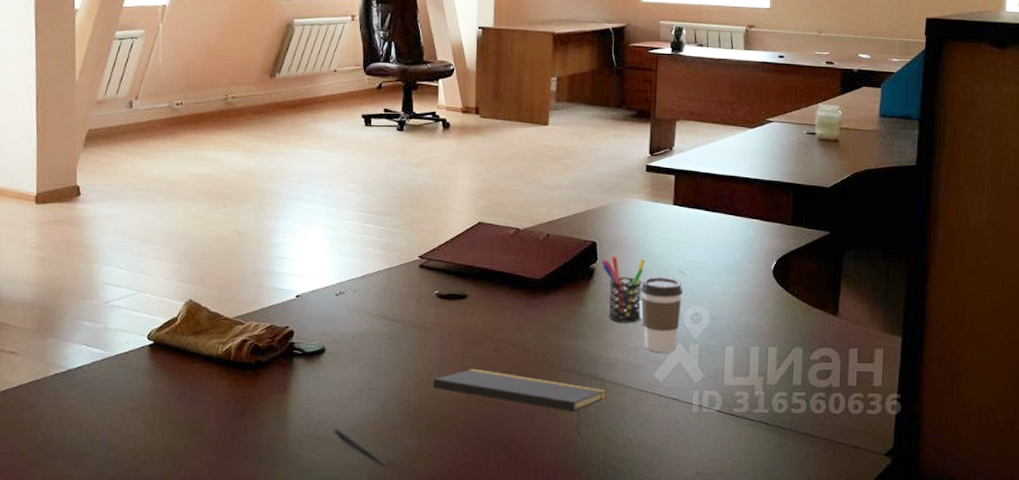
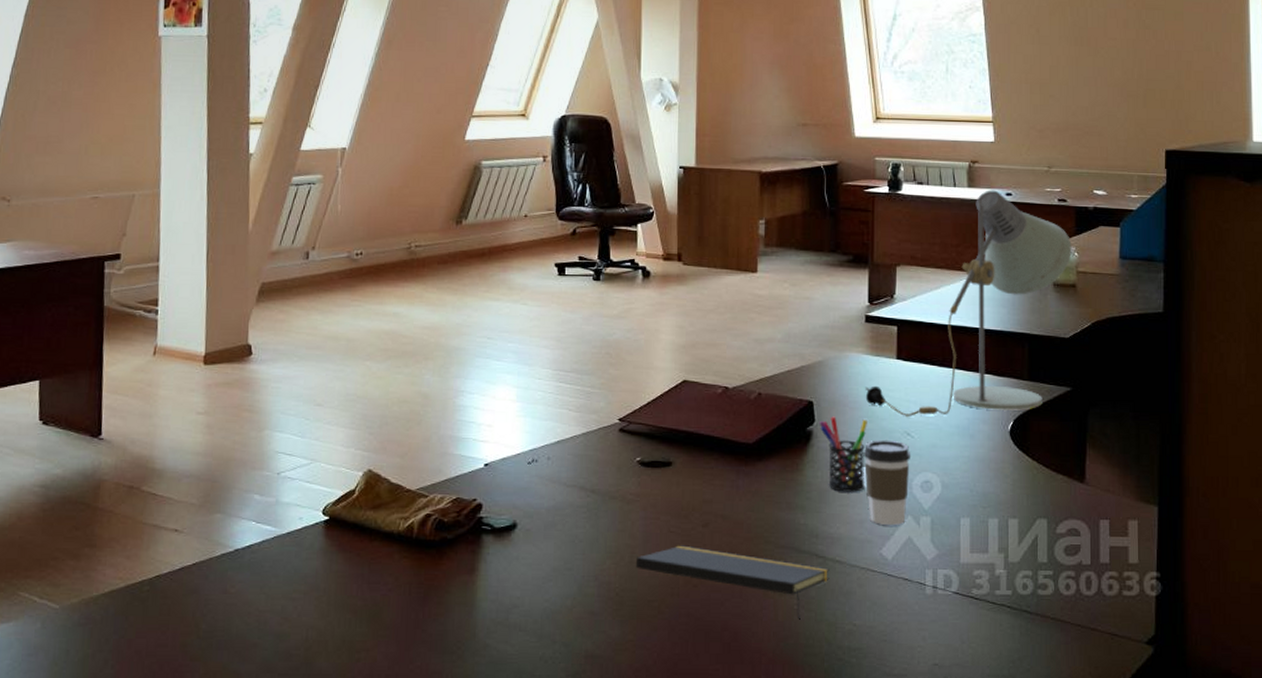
pen: present [333,428,388,470] -> none [526,615,587,662]
desk lamp: none [644,52,837,256] -> present [865,190,1072,416]

